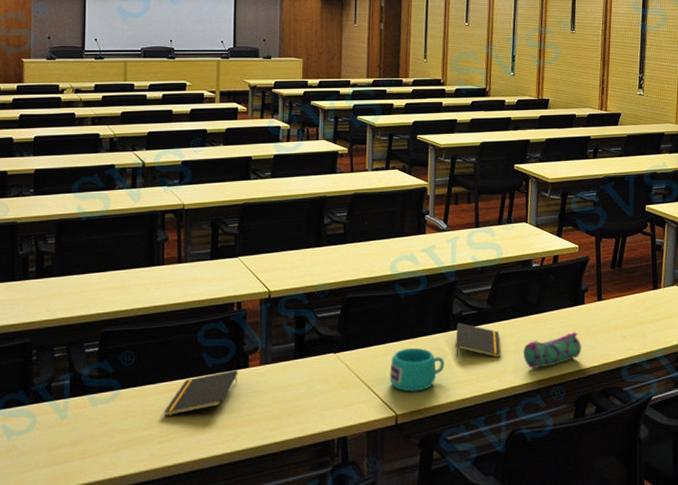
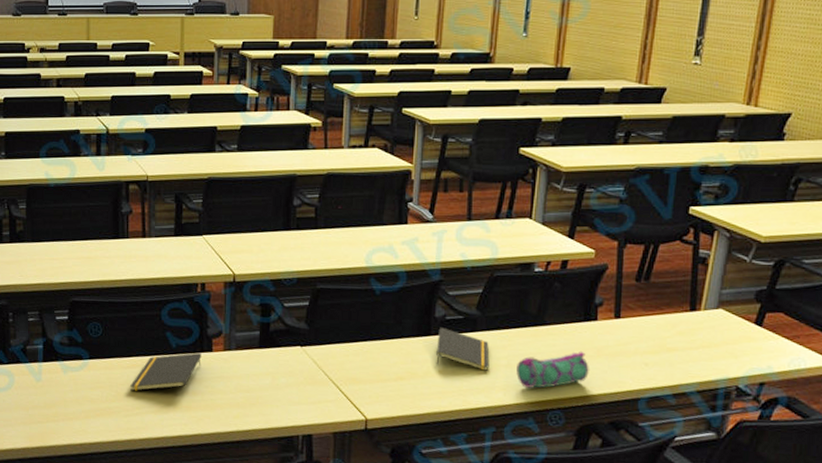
cup: present [389,347,445,392] -> none [360,349,423,398]

